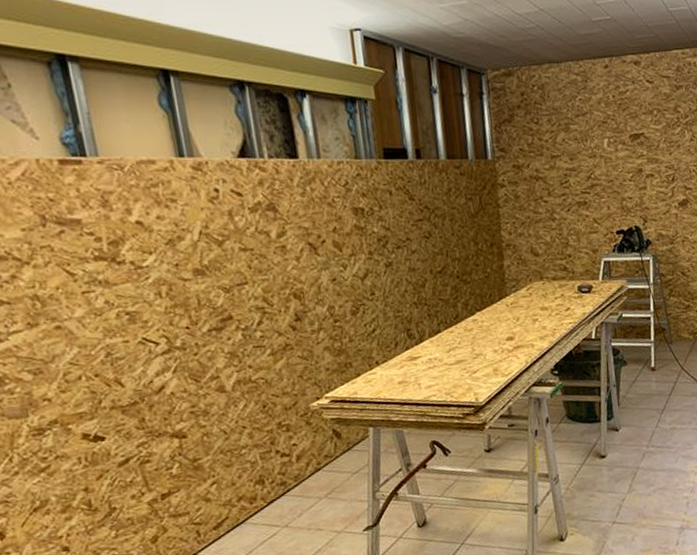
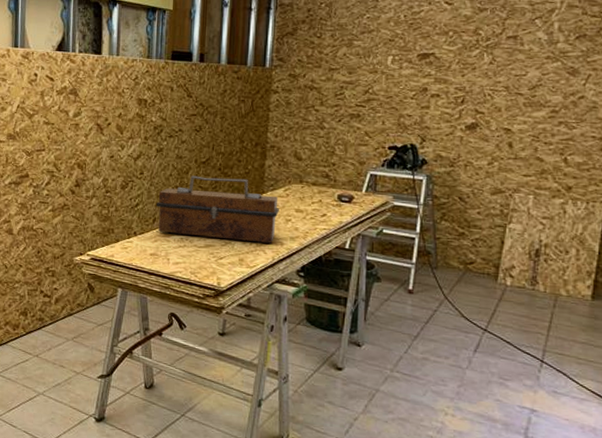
toolbox: none [394,283,525,356] -> present [155,175,279,243]

